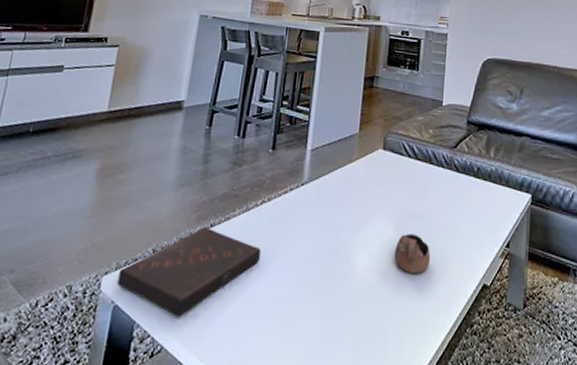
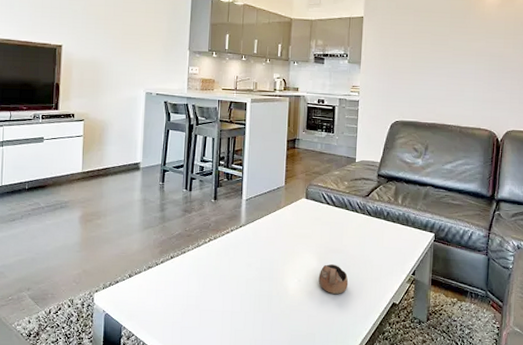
book: present [117,227,261,317] -> none [106,258,211,323]

